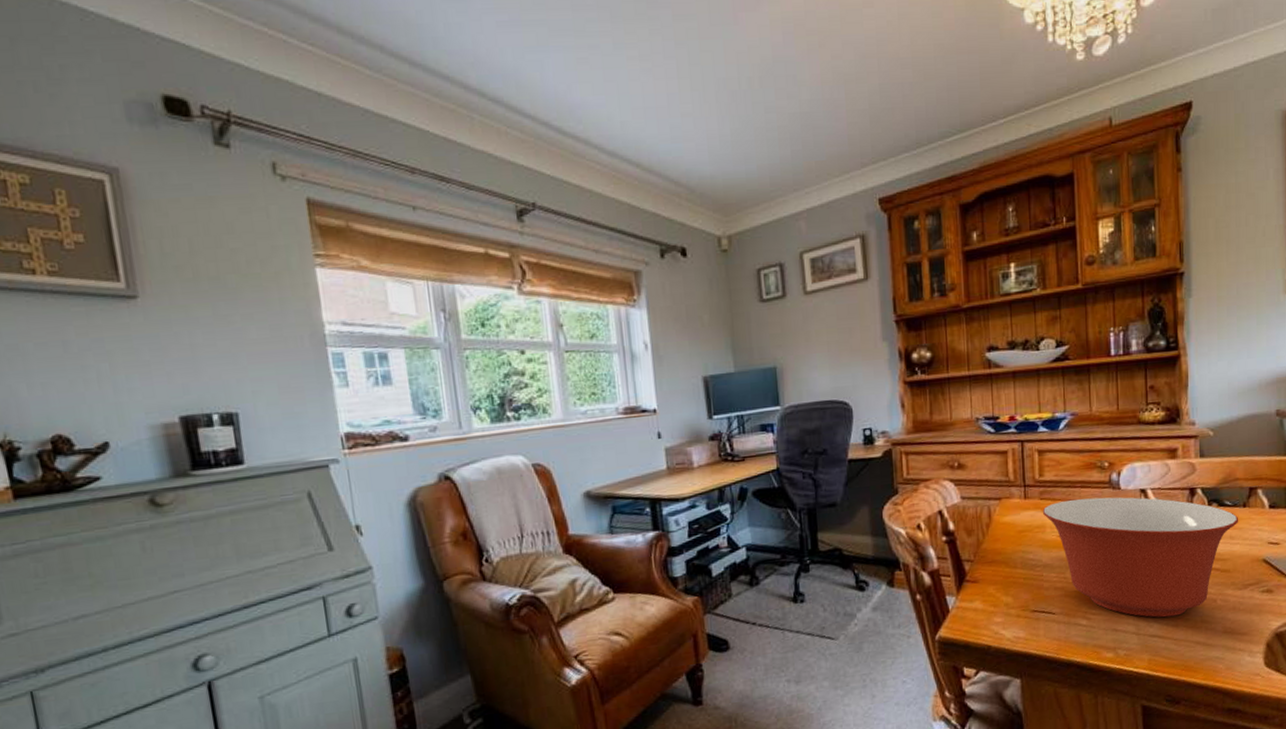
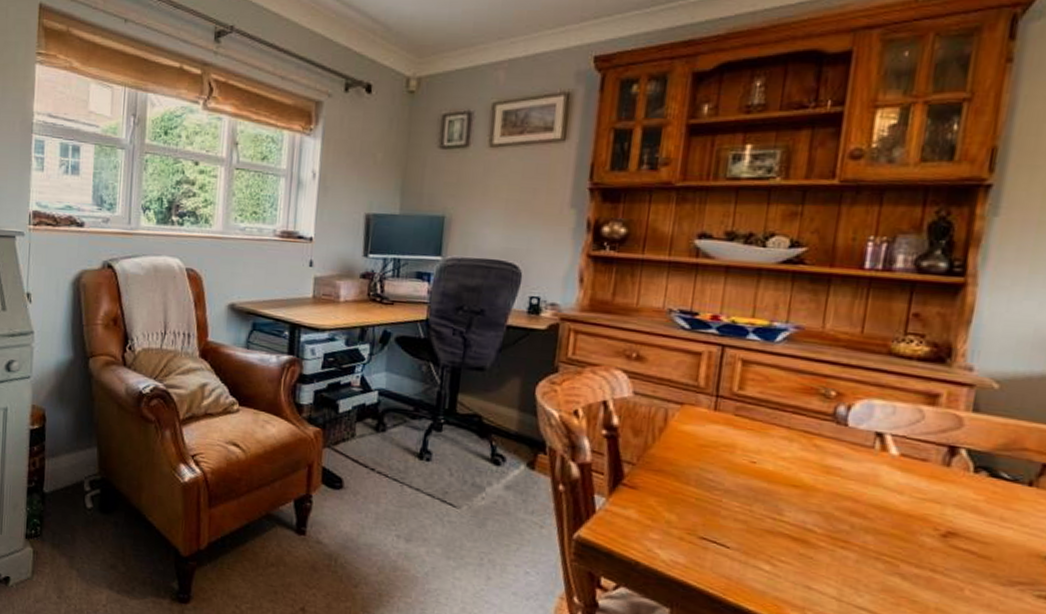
mixing bowl: present [1042,497,1239,618] -> none [734,423,1019,594]

